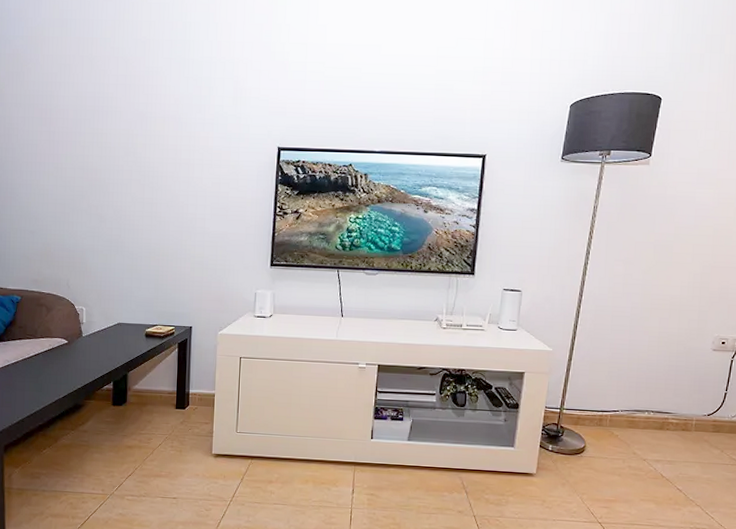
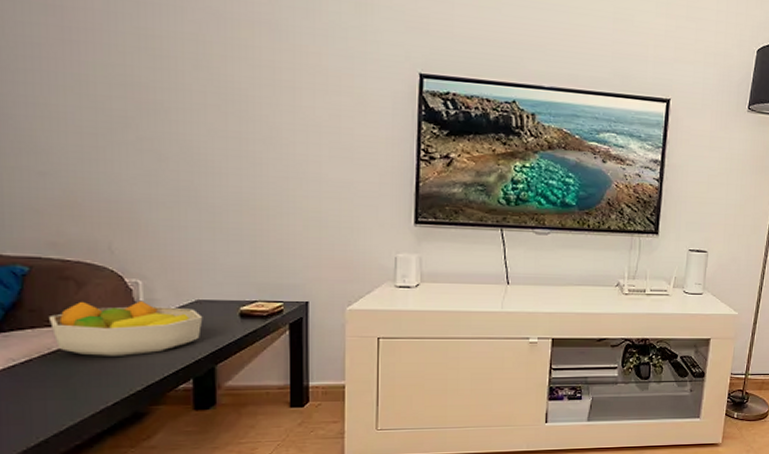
fruit bowl: none [30,321,122,362] -> present [49,300,203,356]

